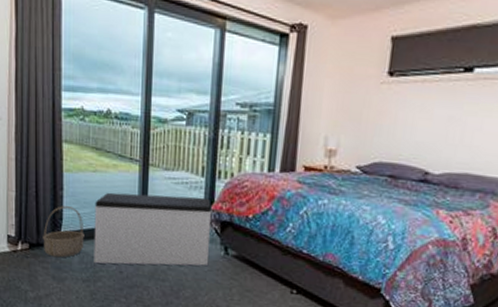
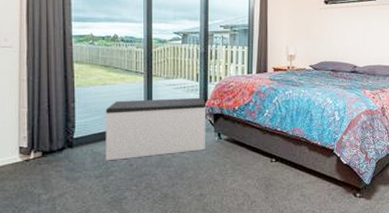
basket: present [43,206,84,258] -> none [55,116,96,161]

